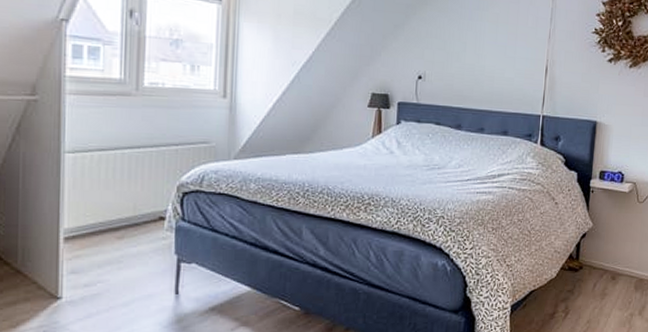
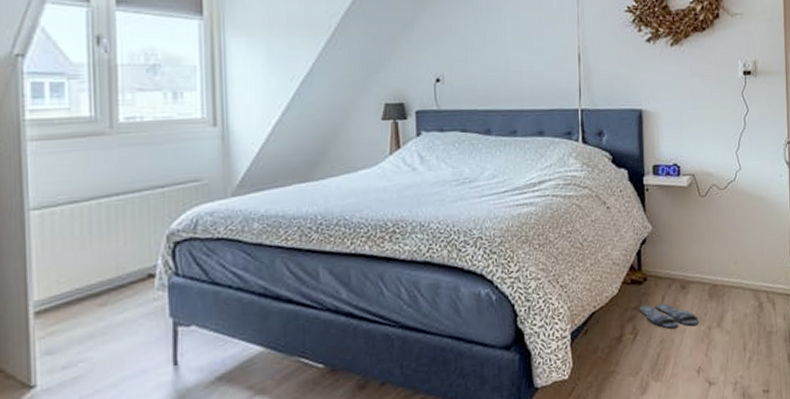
slippers: none [572,290,623,313] -> present [639,303,699,329]

